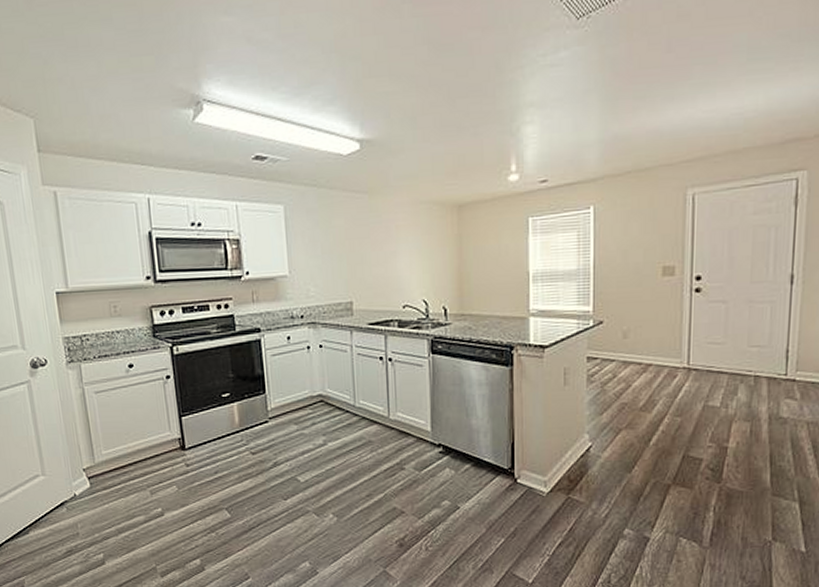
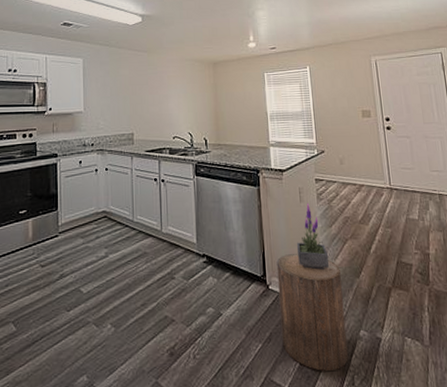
stool: none [528,445,608,568] -> present [276,254,349,371]
potted plant: none [554,386,595,463] -> present [296,203,329,270]

